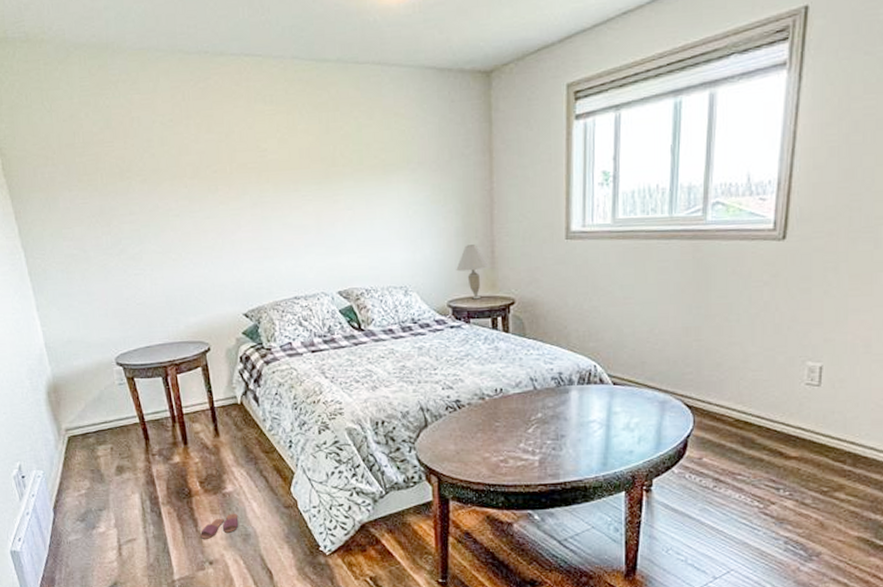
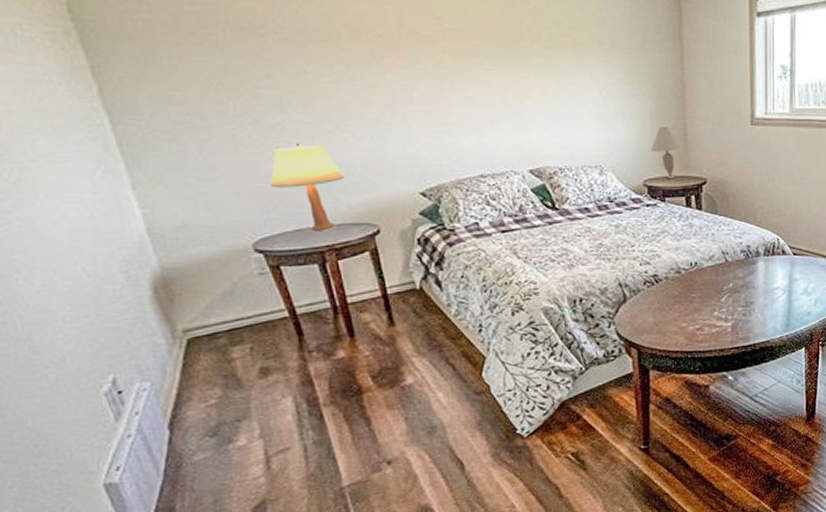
table lamp: none [129,270,184,348] -> present [270,143,344,232]
slippers: present [200,513,239,539] -> none [375,405,422,438]

